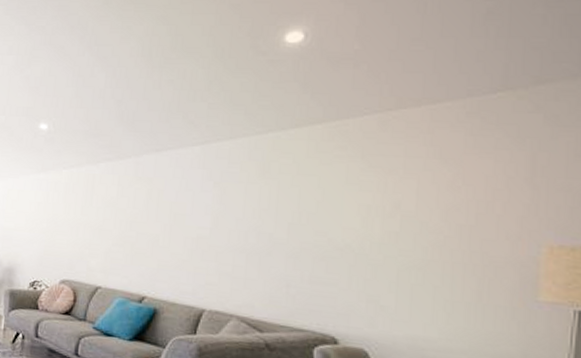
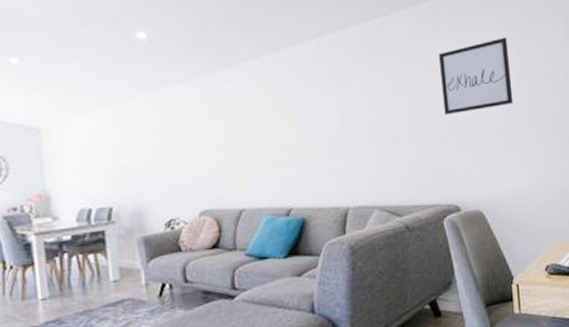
wall art: none [336,167,438,242] -> present [439,37,514,116]

